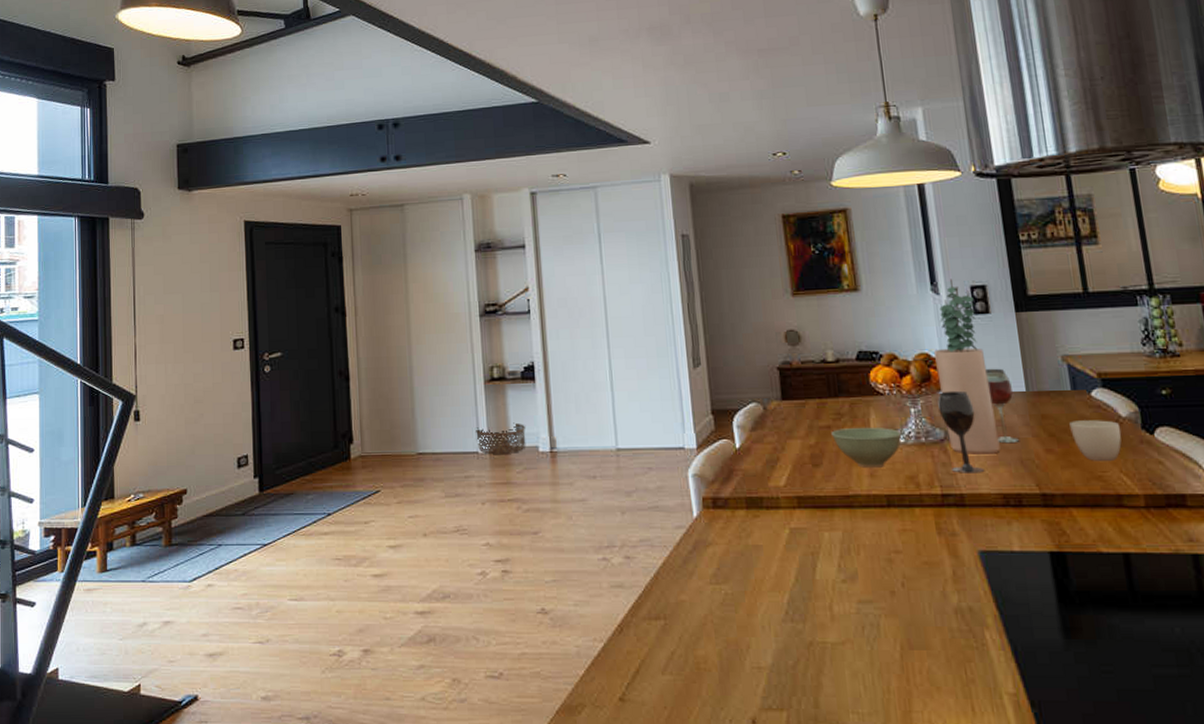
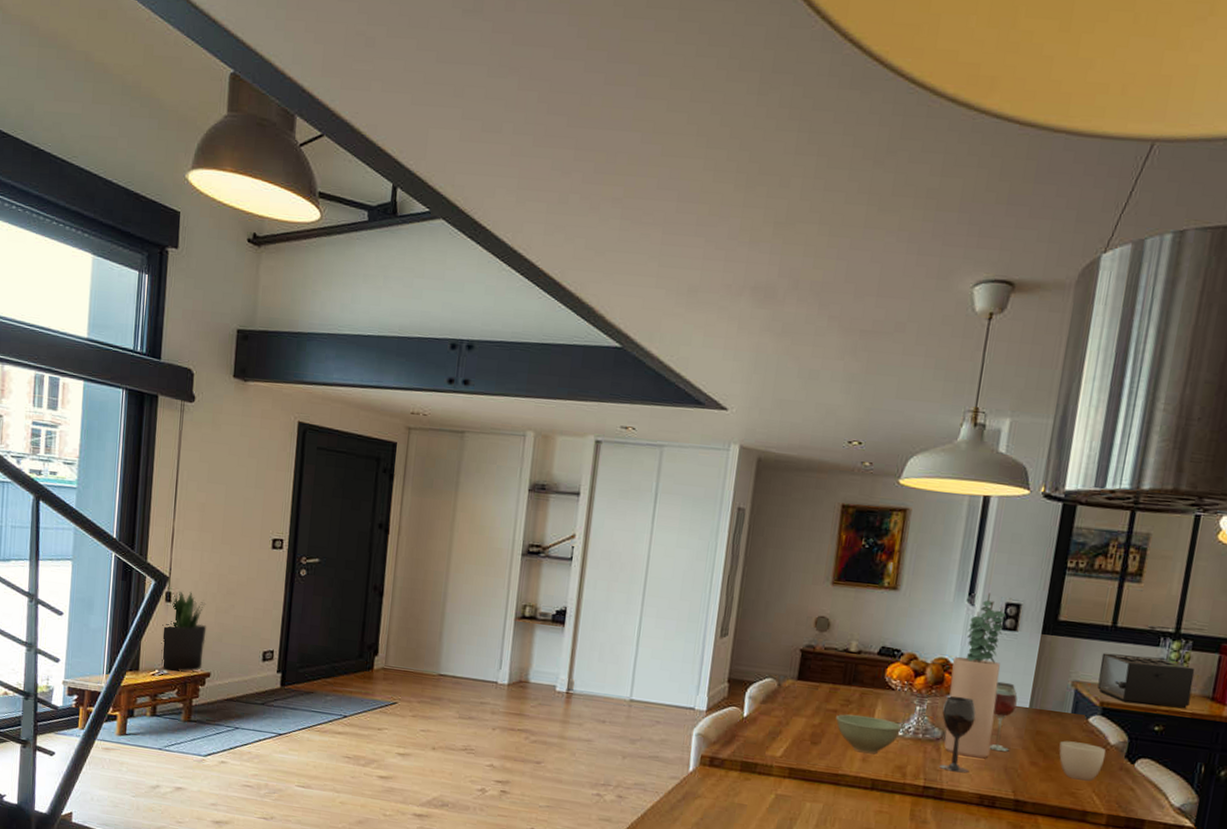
planter: none [133,407,178,494] -> present [161,592,207,672]
basket: present [476,424,526,454] -> none [498,659,547,689]
toaster: none [1083,317,1189,370] -> present [1097,653,1195,709]

